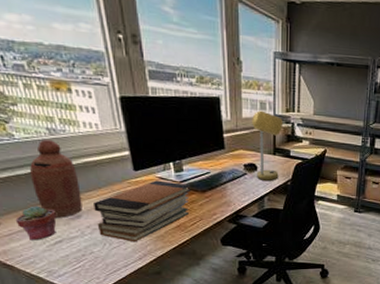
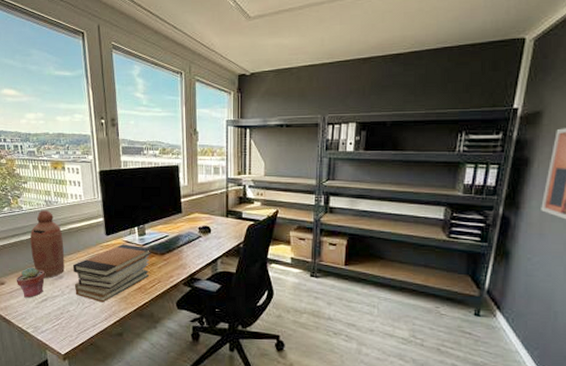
desk lamp: present [252,110,284,181] -> none [206,175,236,243]

